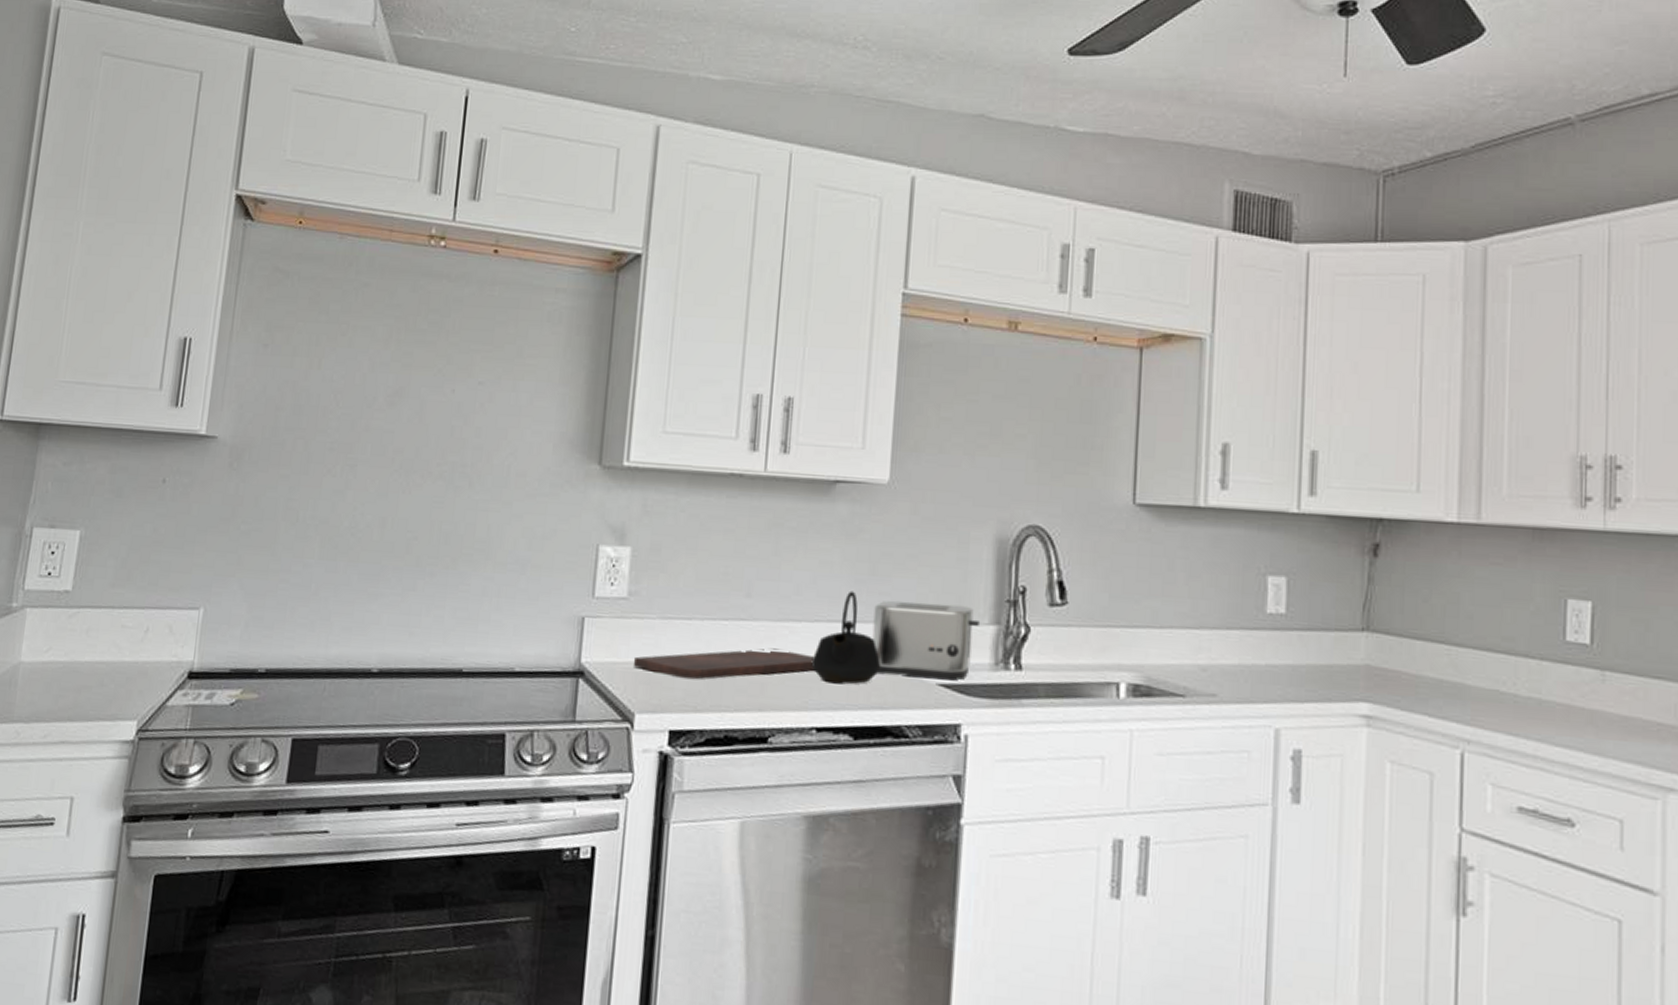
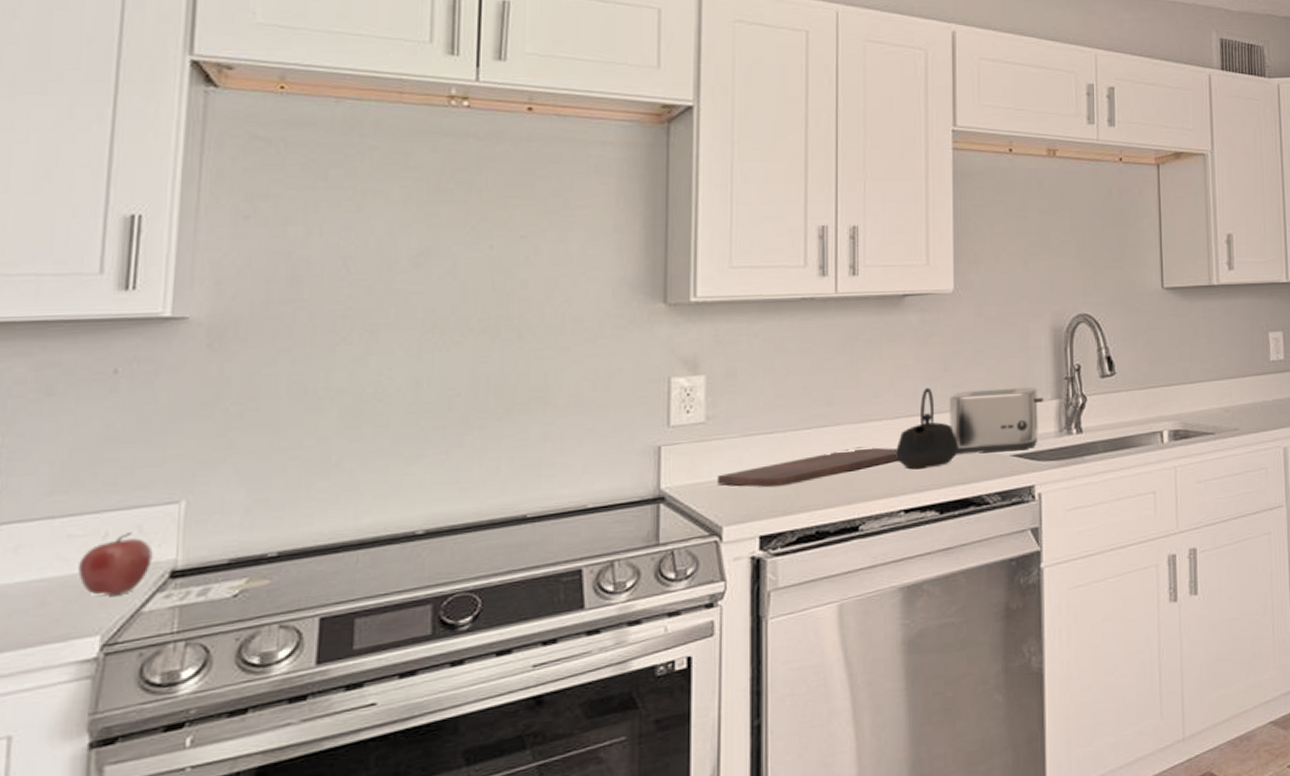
fruit: none [126,630,178,687] -> present [78,532,153,596]

